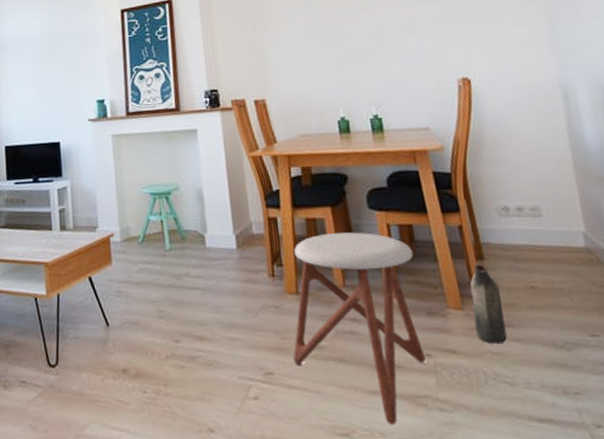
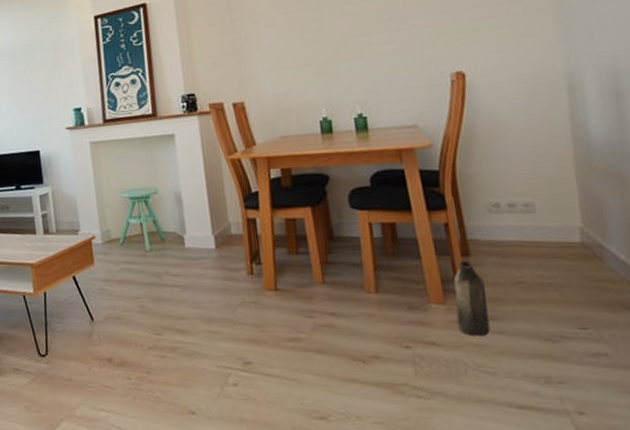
stool: present [293,232,426,425] -> none [271,231,405,410]

